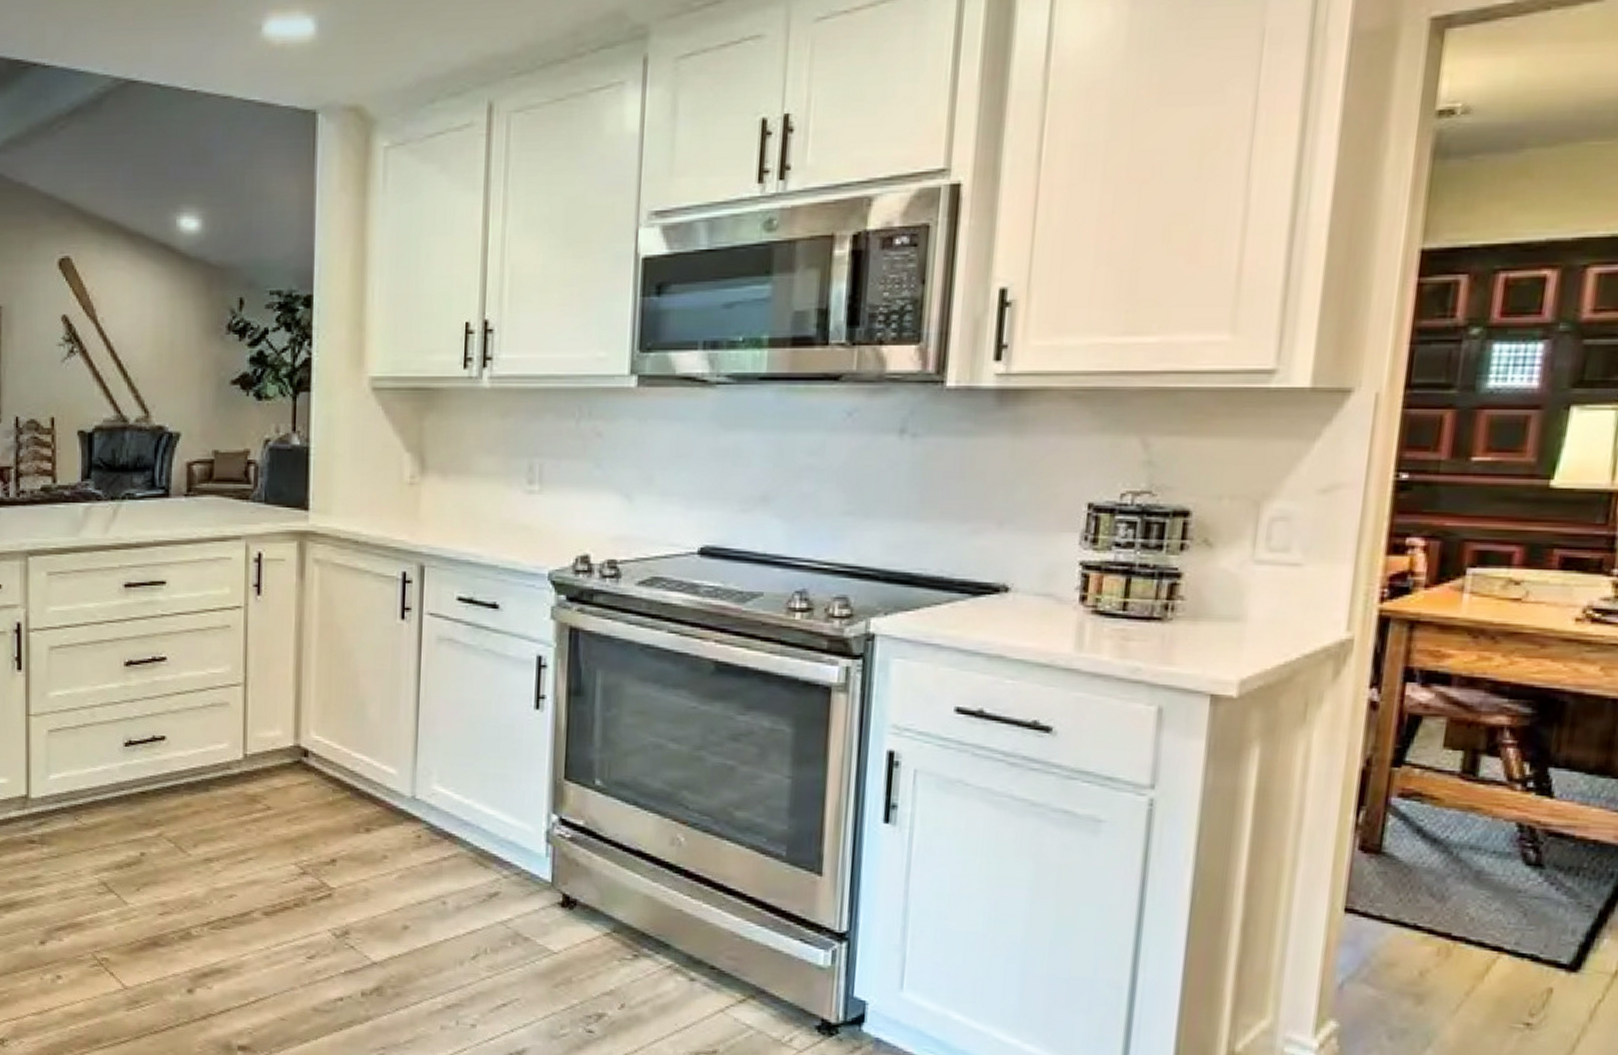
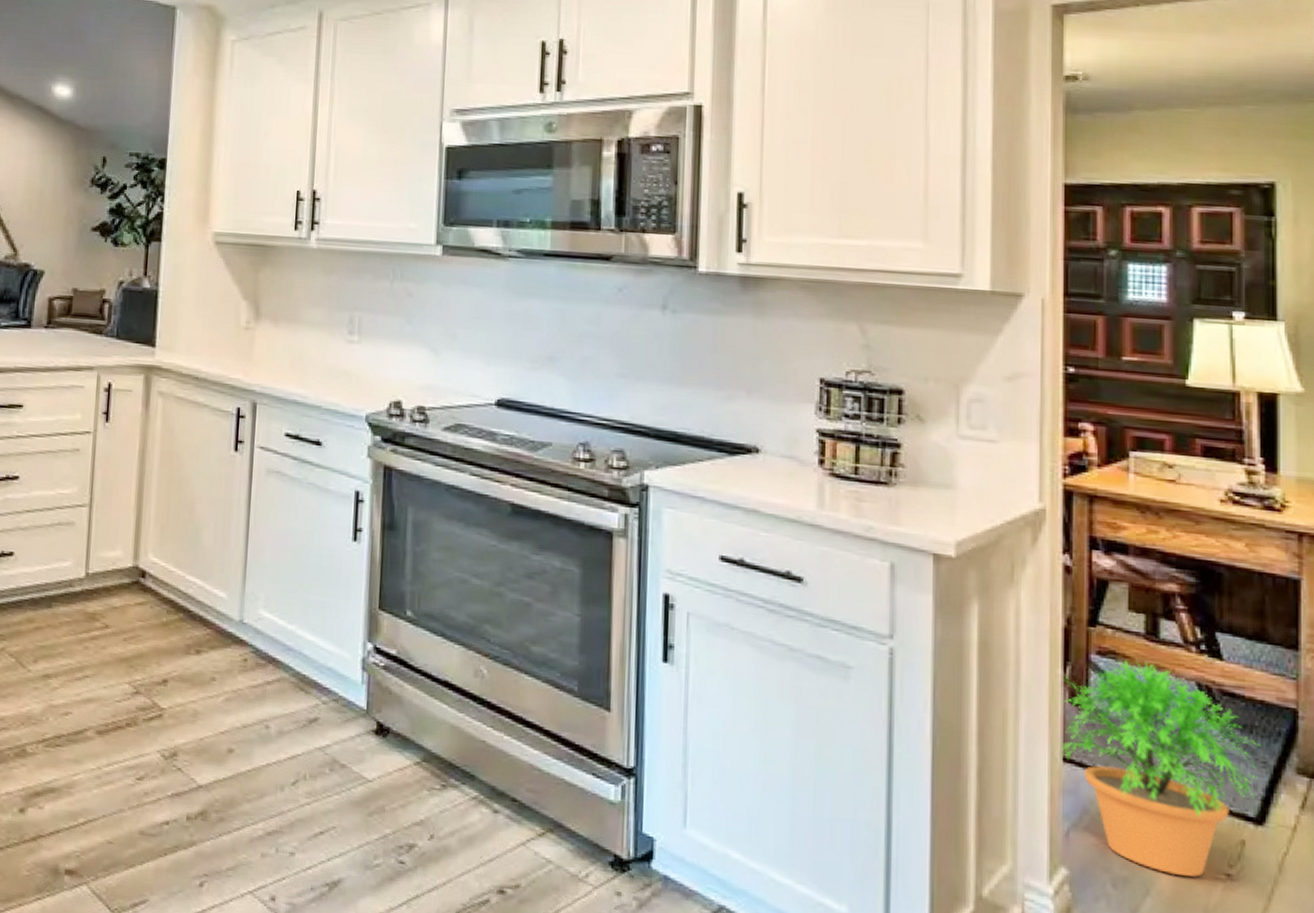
potted plant: none [1344,802,1587,1027] -> present [1062,660,1261,877]

